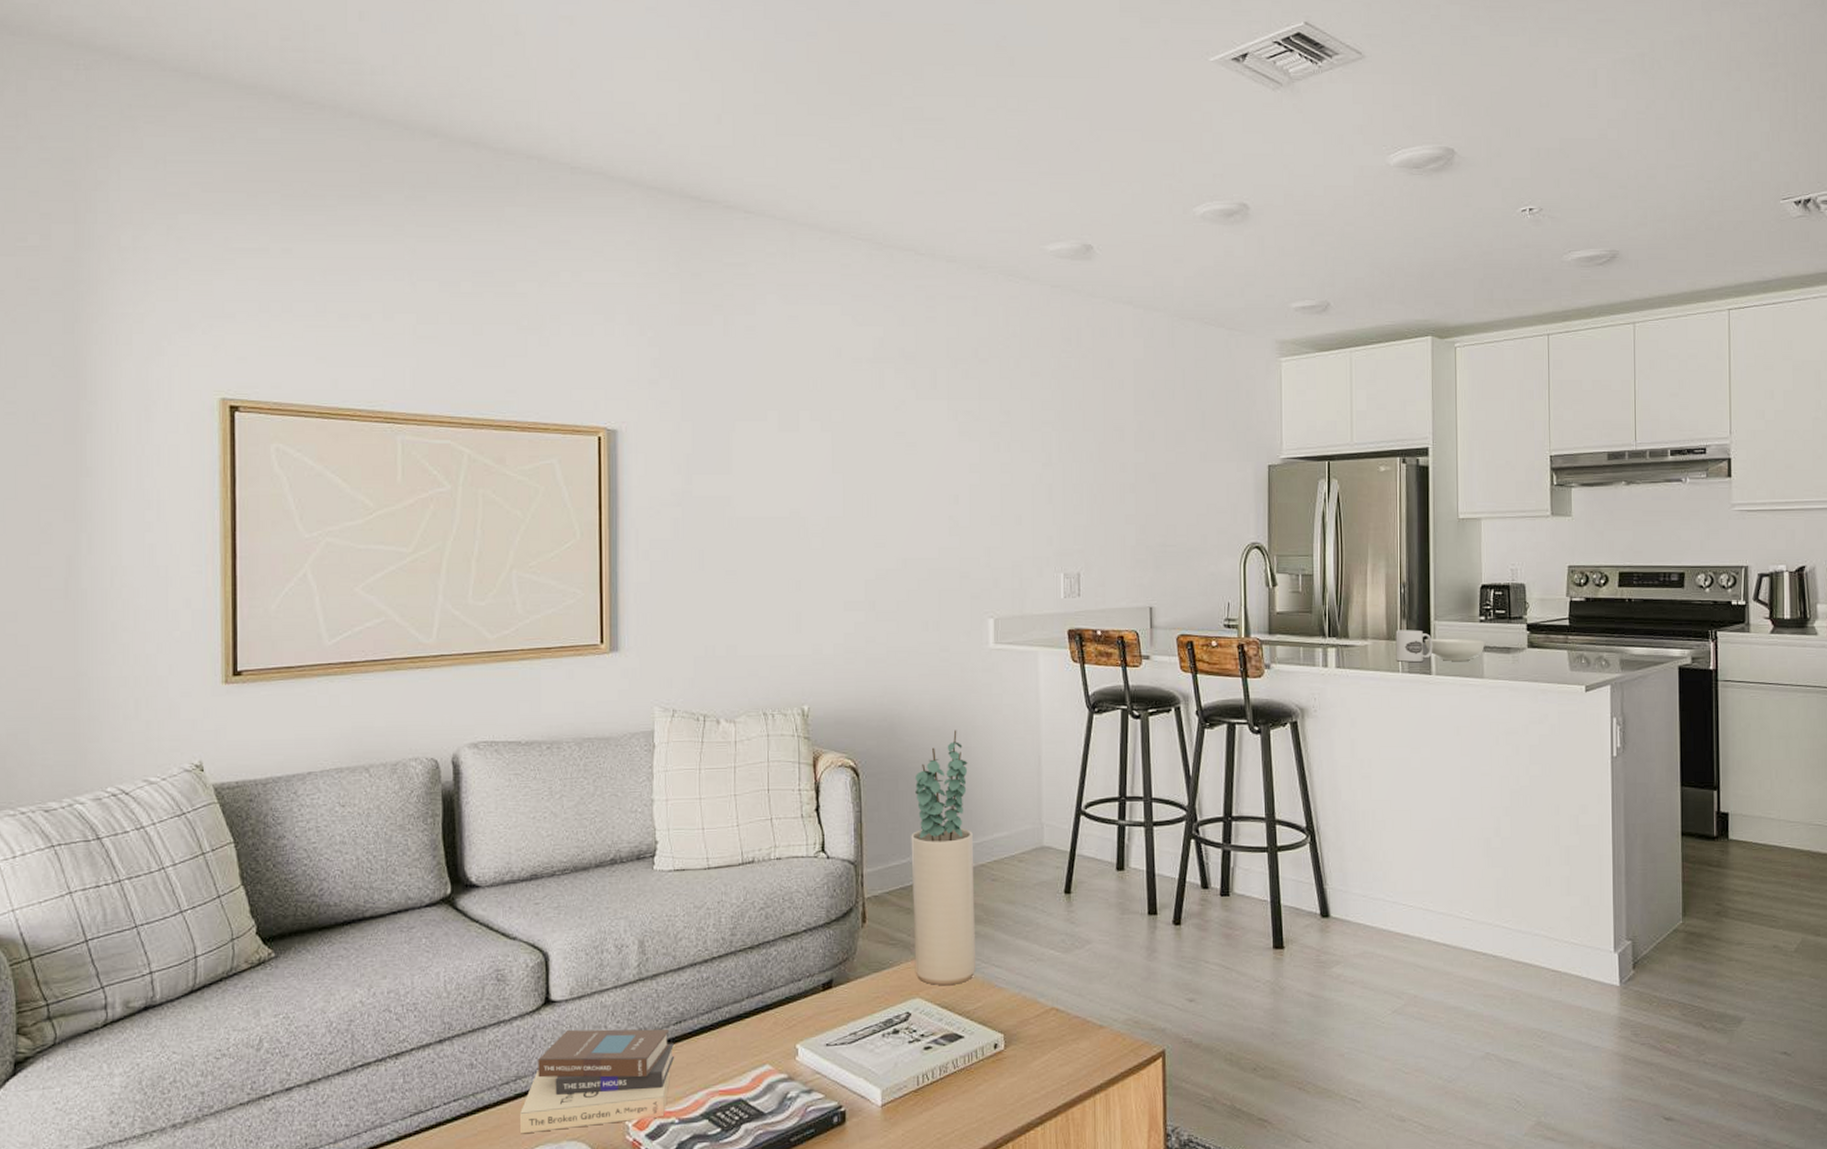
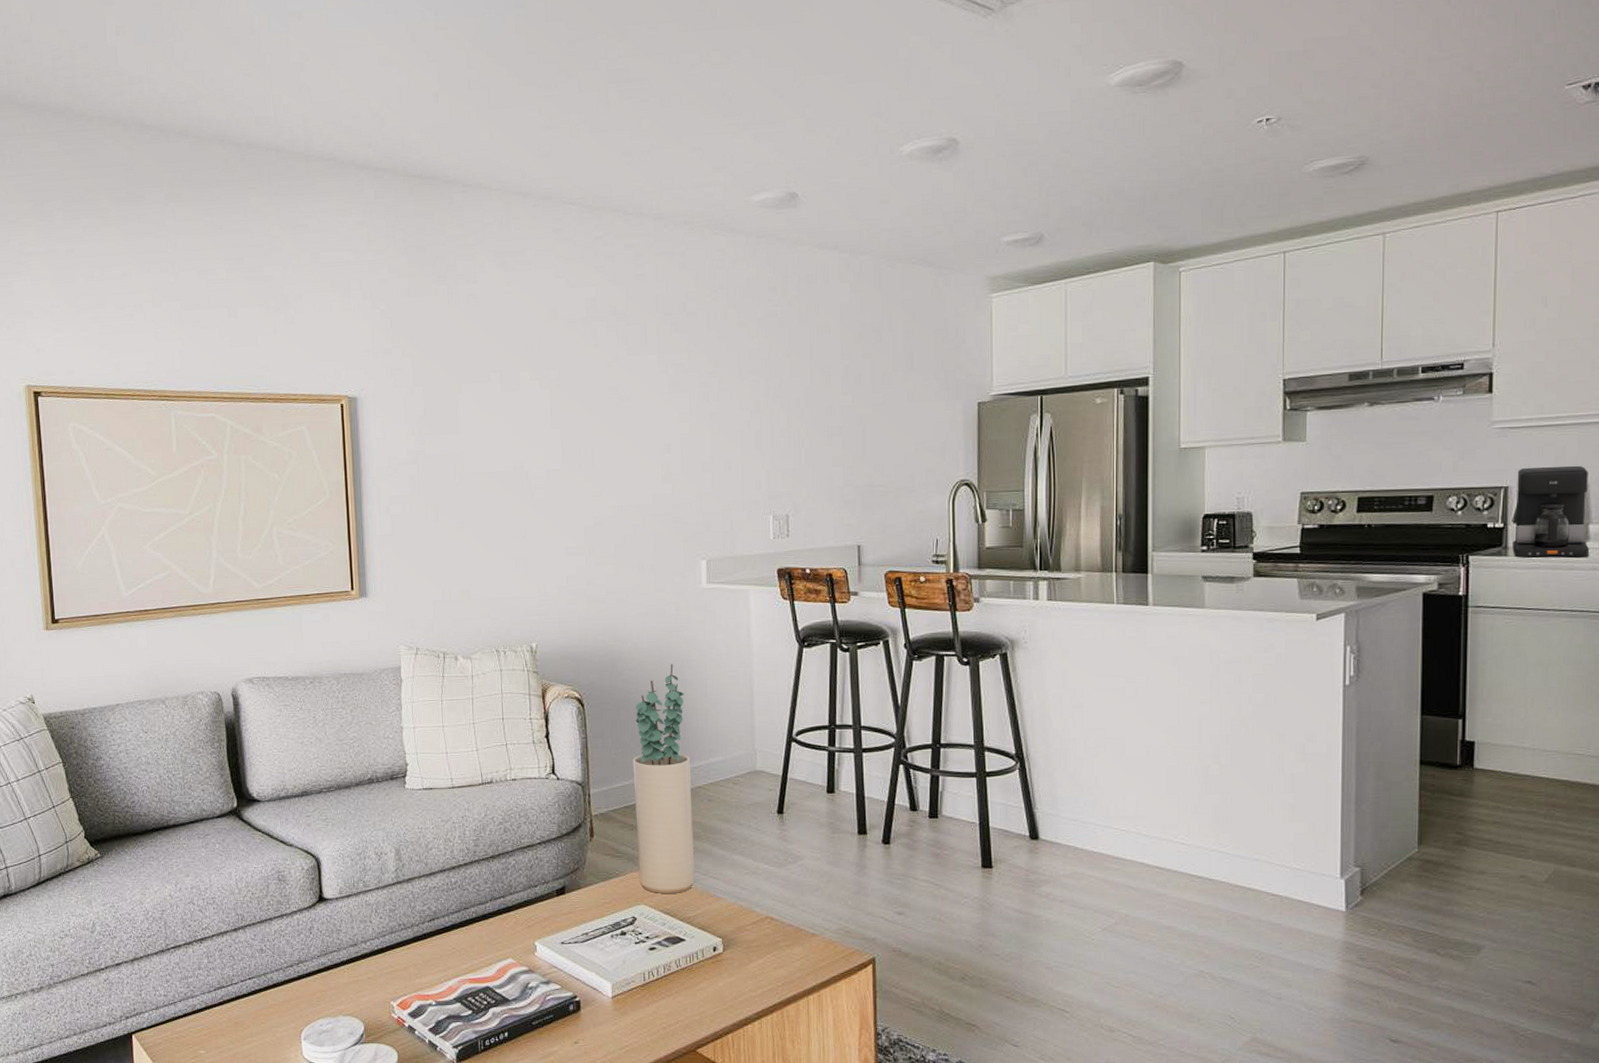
books: present [519,1029,675,1134] -> none [302,923,430,1009]
mug: present [1395,630,1433,662] -> none [1110,561,1150,593]
bowl: present [1424,638,1486,661] -> none [1141,569,1208,592]
coffee maker: none [1754,548,1818,636] -> present [1512,465,1589,559]

